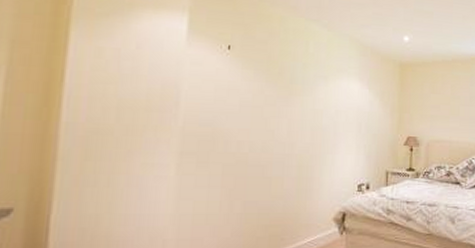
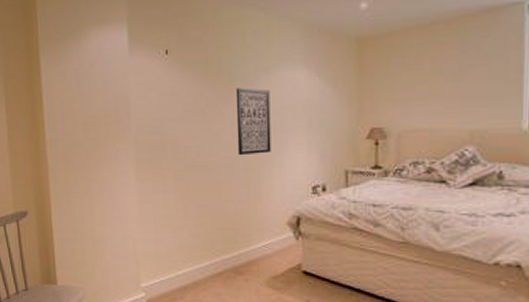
wall art: none [292,91,327,154] -> present [235,88,271,156]

